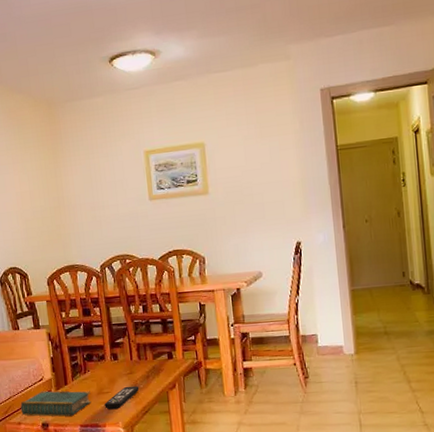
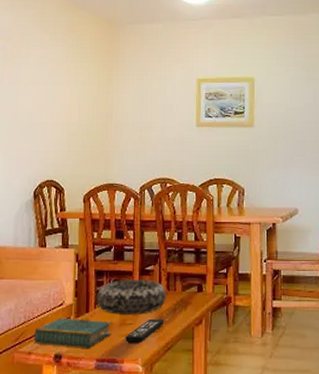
decorative bowl: none [72,351,139,385] -> present [96,279,166,315]

